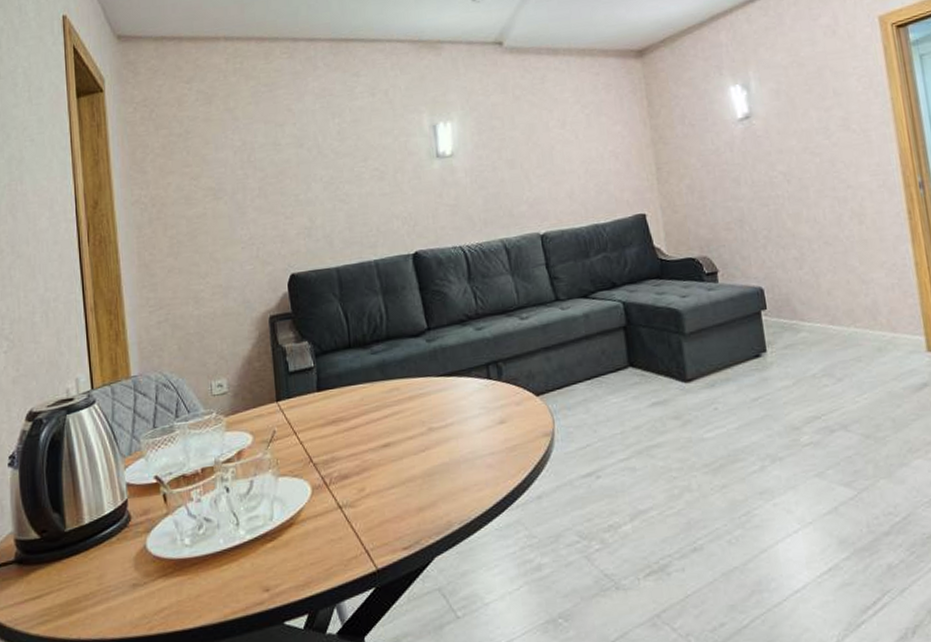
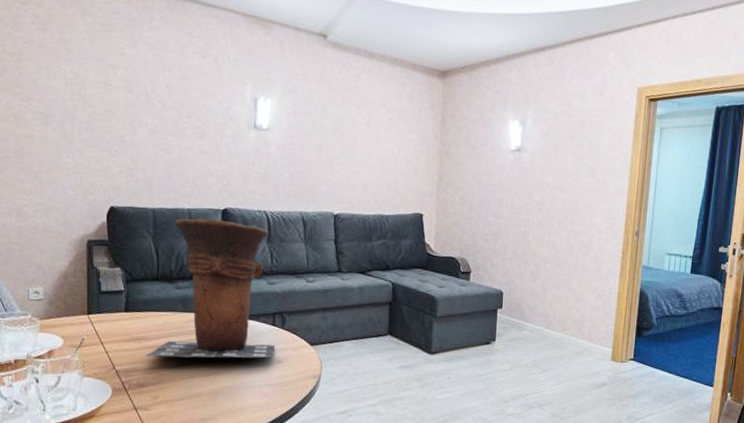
vase: none [345,265,495,441] -> present [145,219,275,358]

